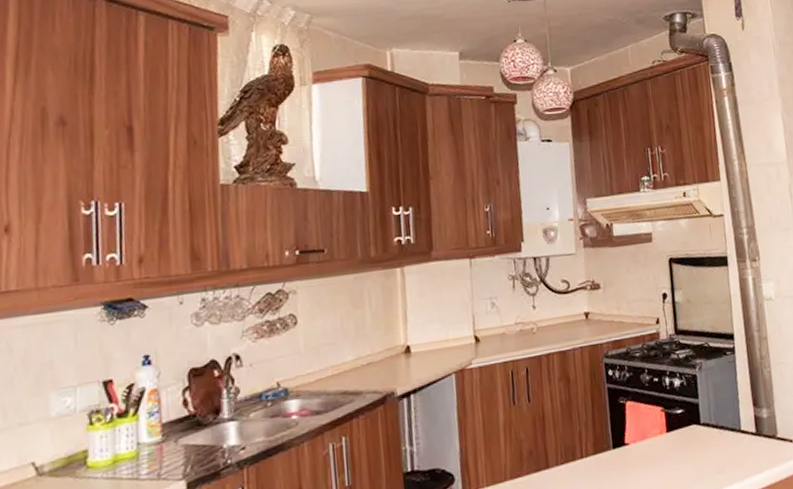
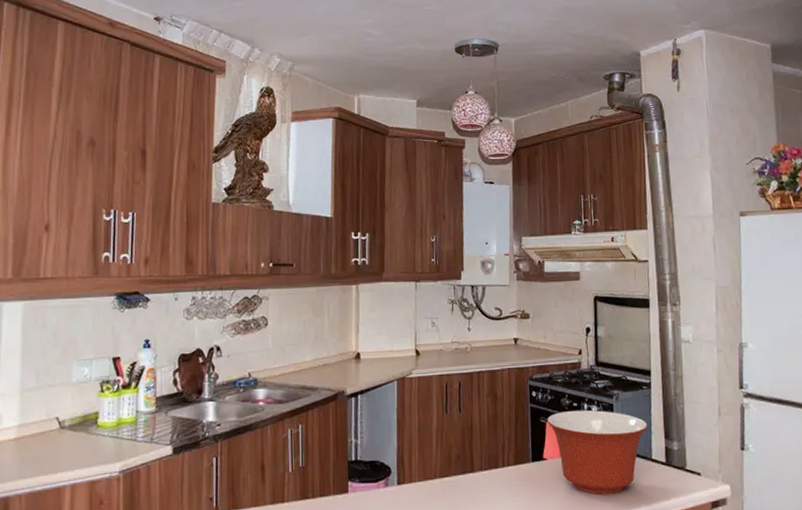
mixing bowl: none [626,383,735,477] -> present [547,409,648,495]

